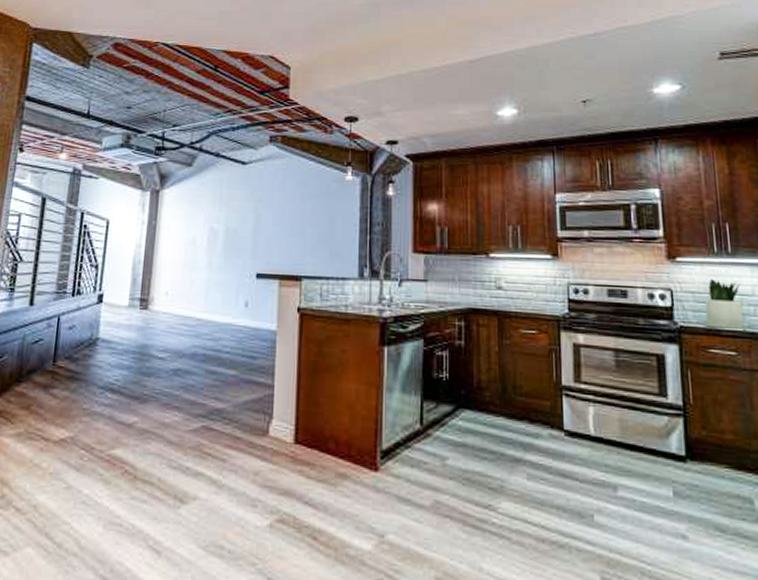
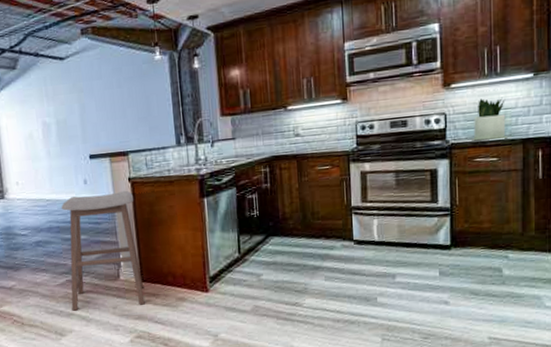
bar stool: none [201,320,301,476] -> present [61,190,145,311]

